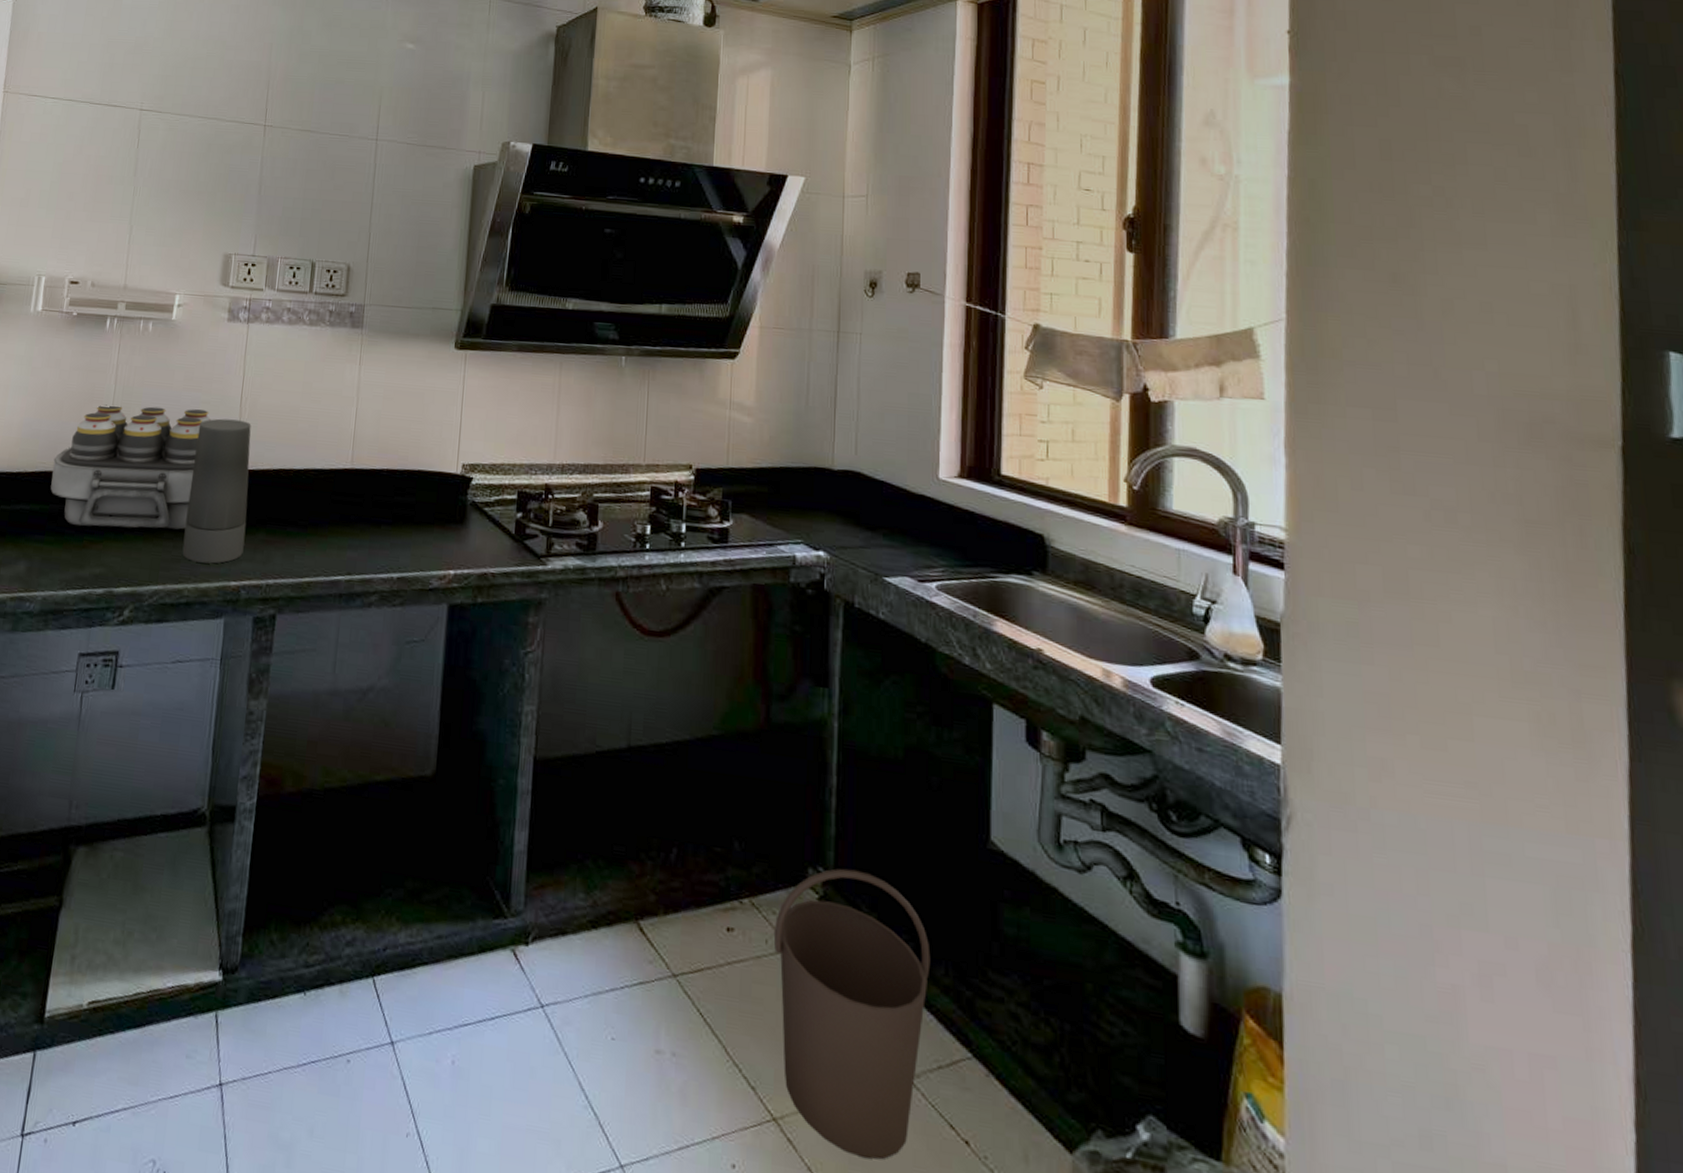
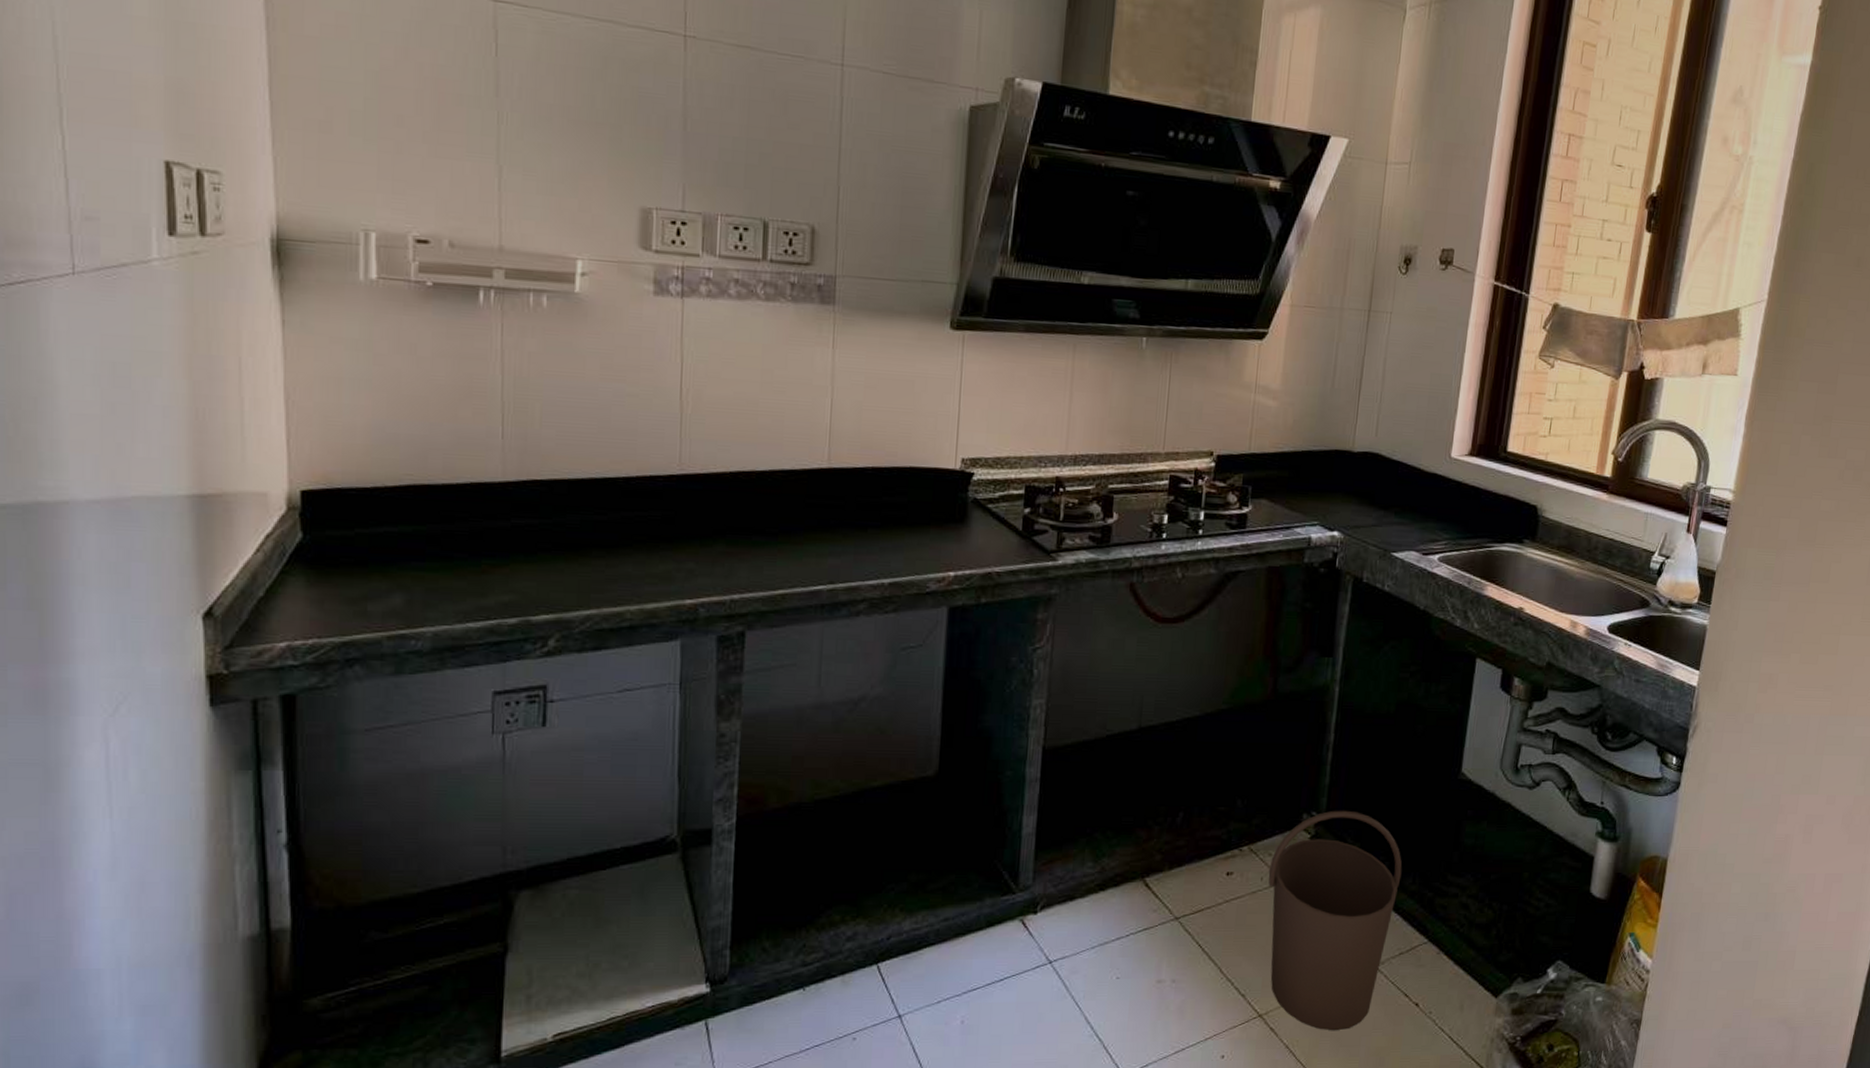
spice rack: present [50,404,211,530] -> none [424,400,642,549]
canister: present [182,418,252,564] -> none [618,414,700,582]

